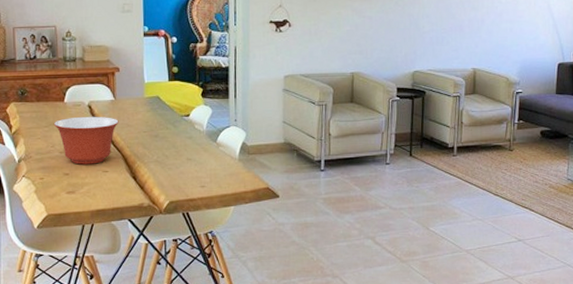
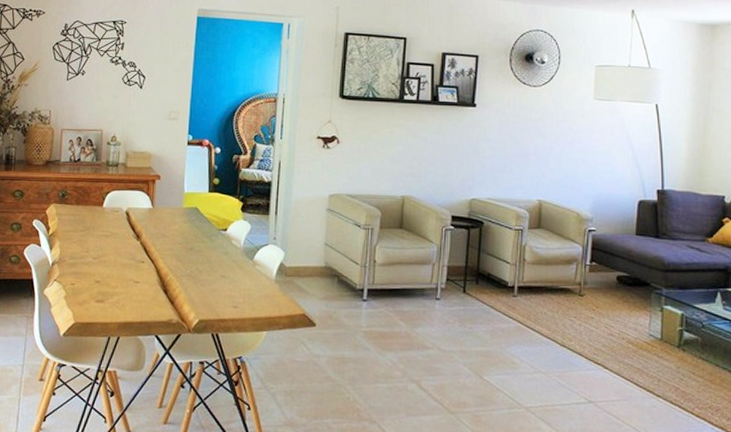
mixing bowl: present [53,116,119,165] -> none [90,223,155,274]

